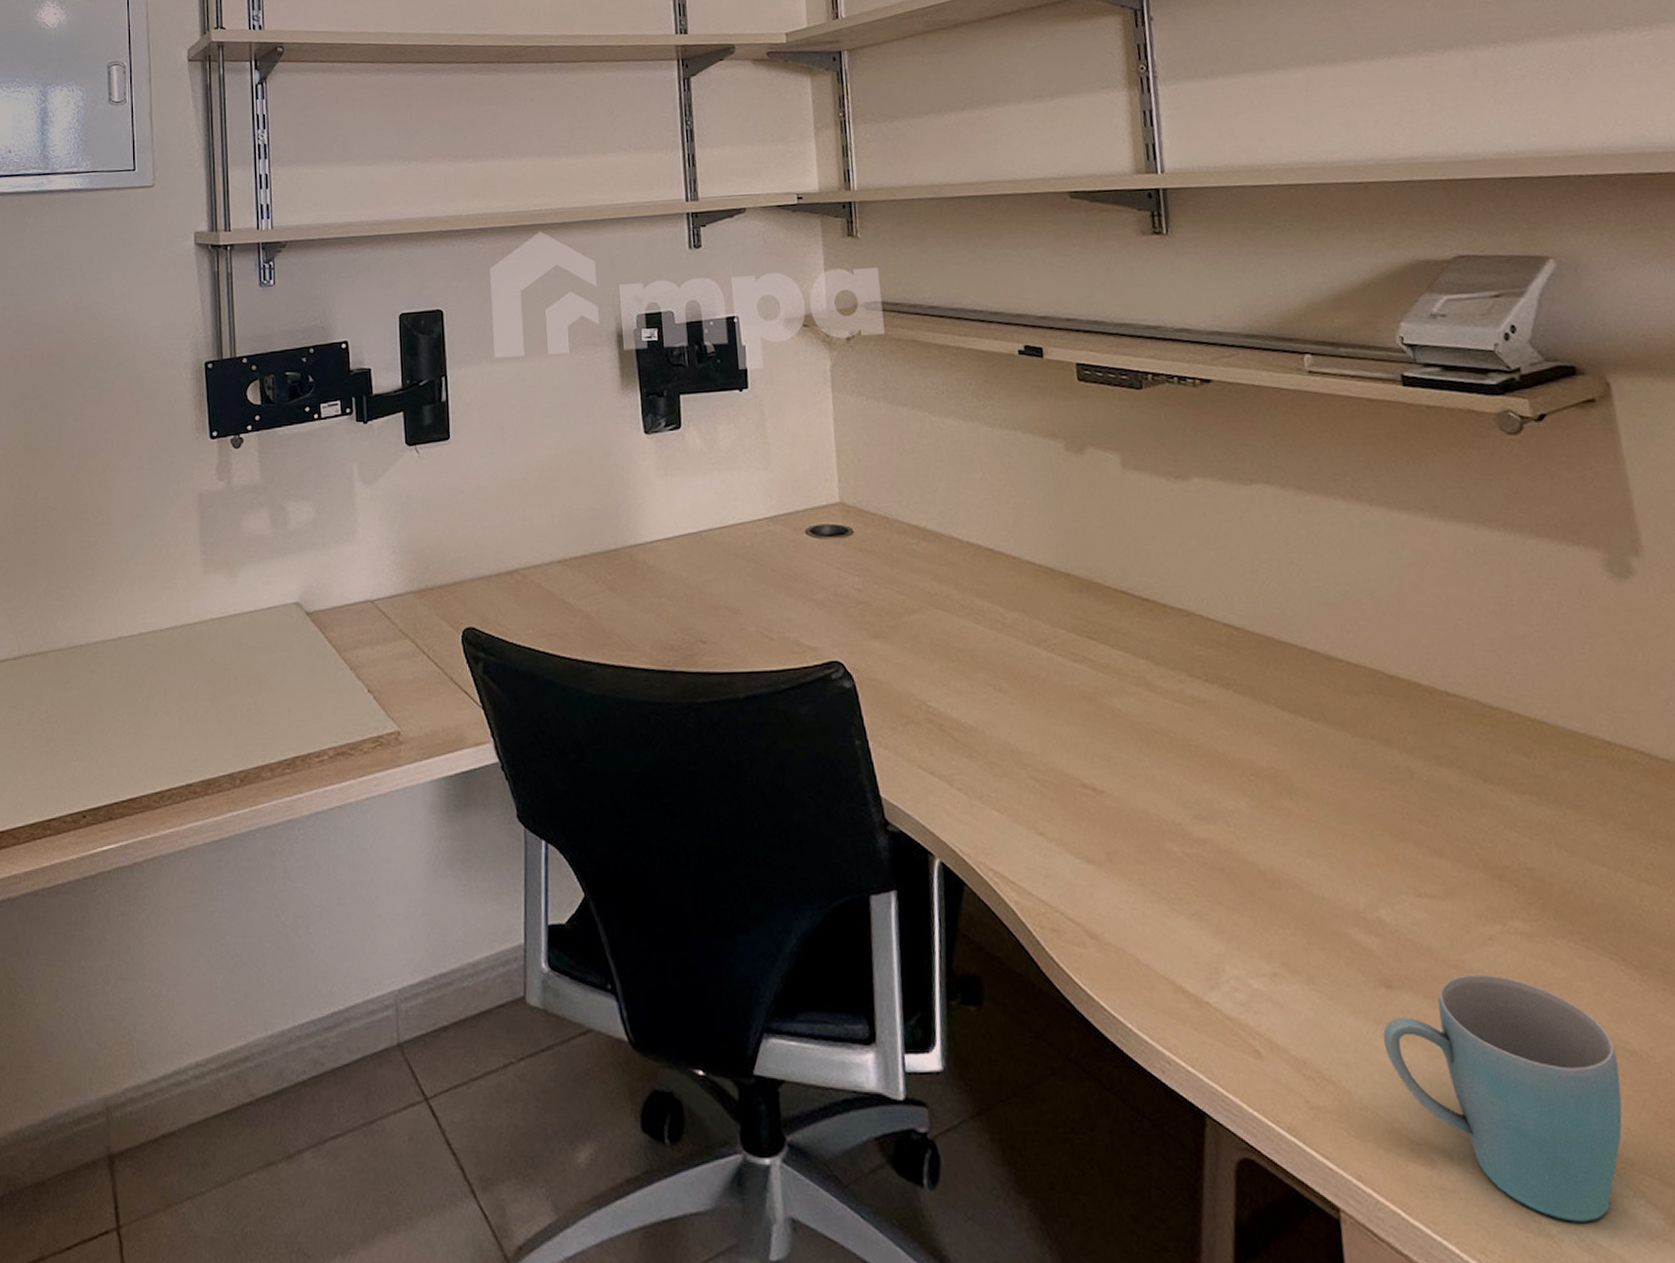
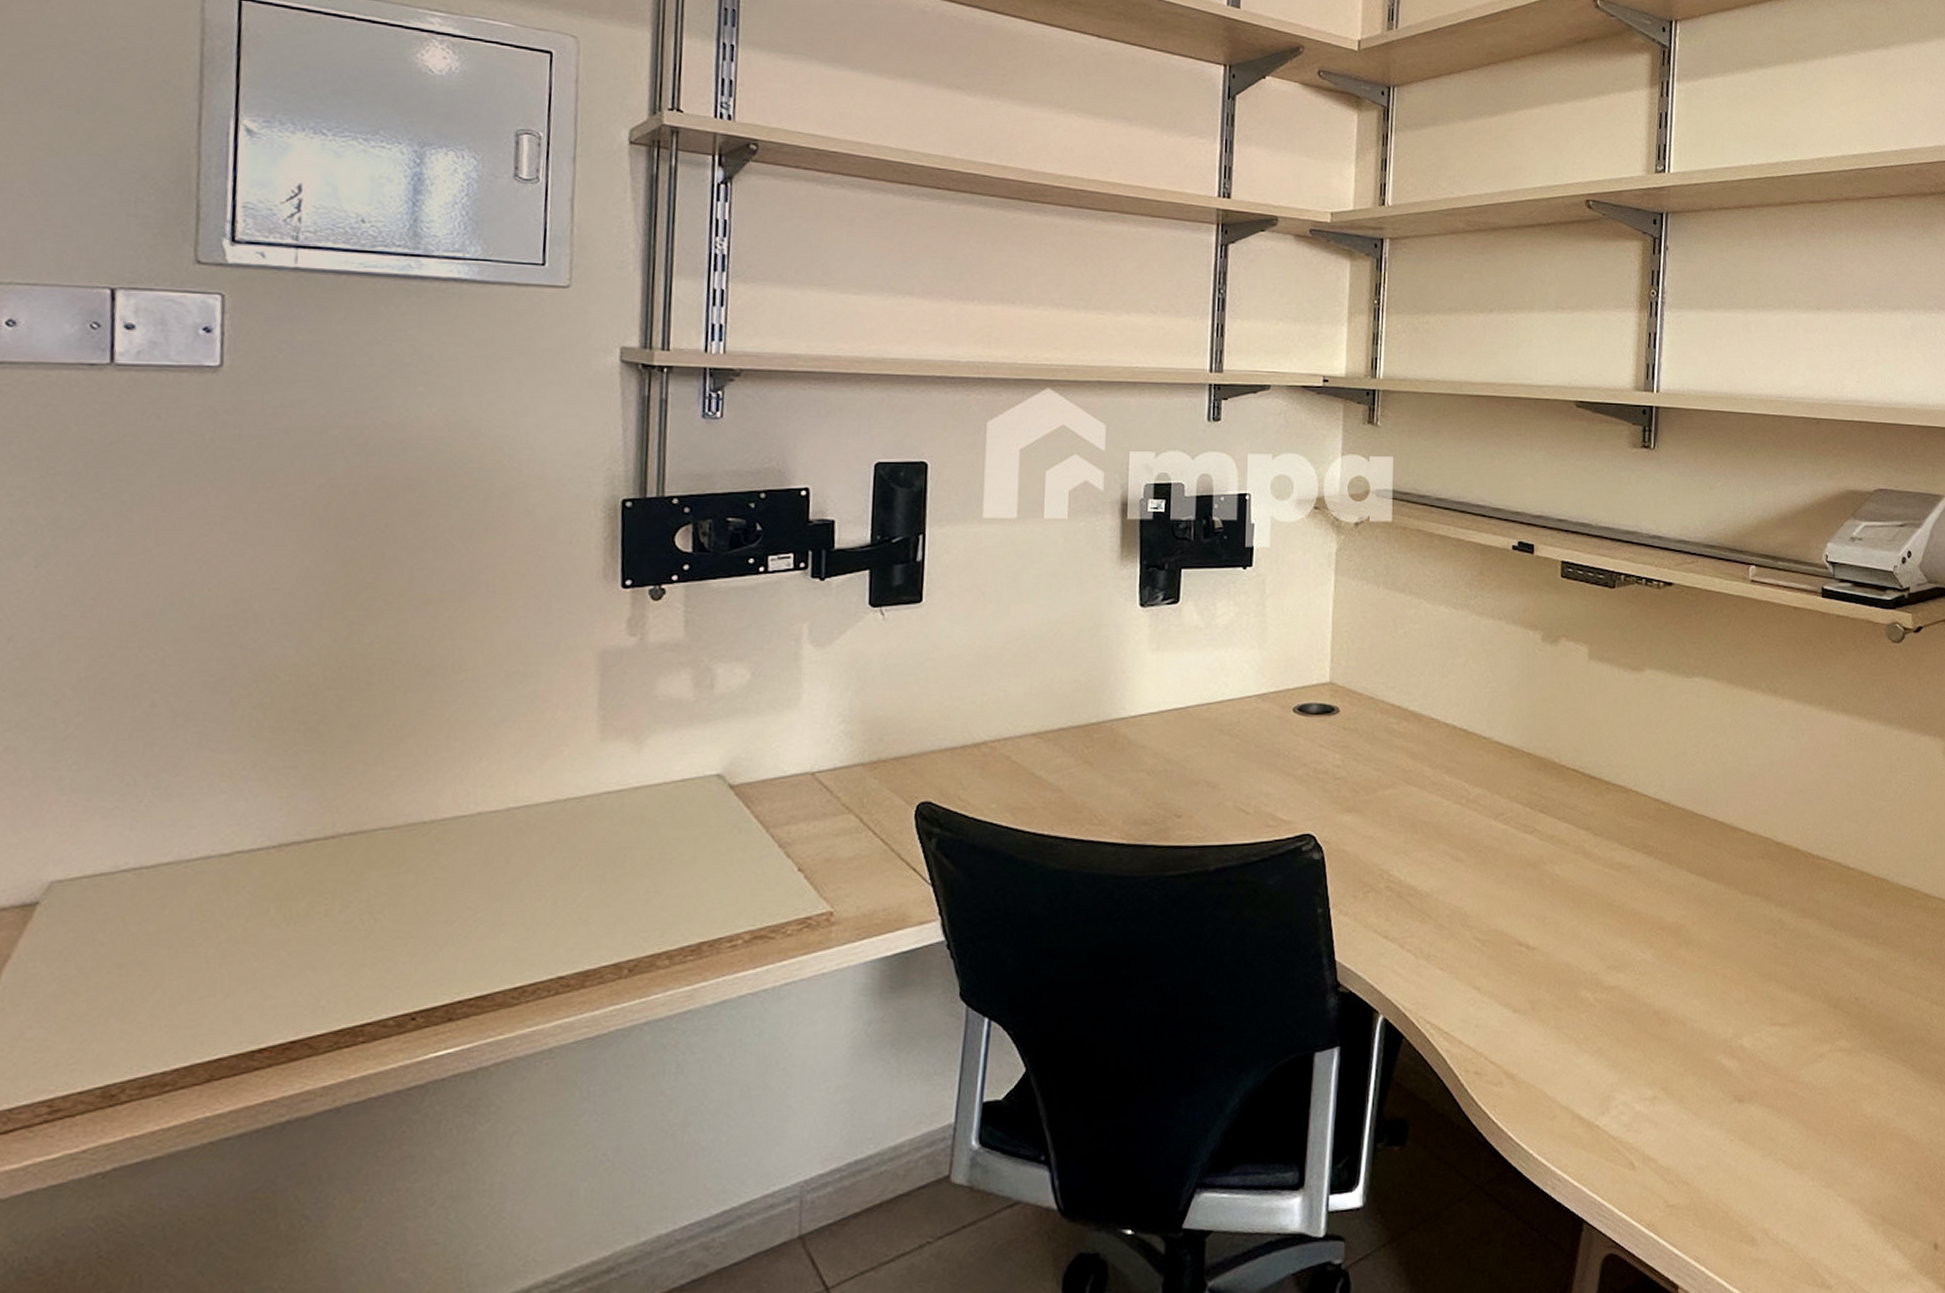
mug: present [1383,974,1623,1222] -> none [1730,1085,1896,1274]

